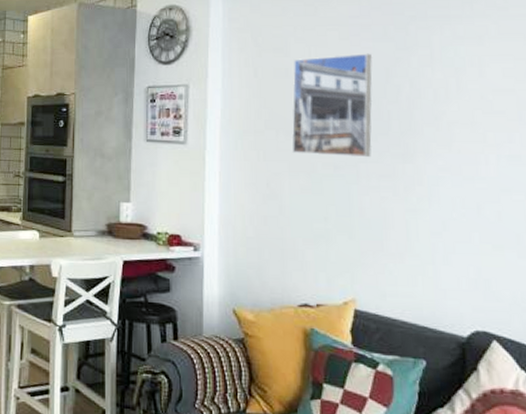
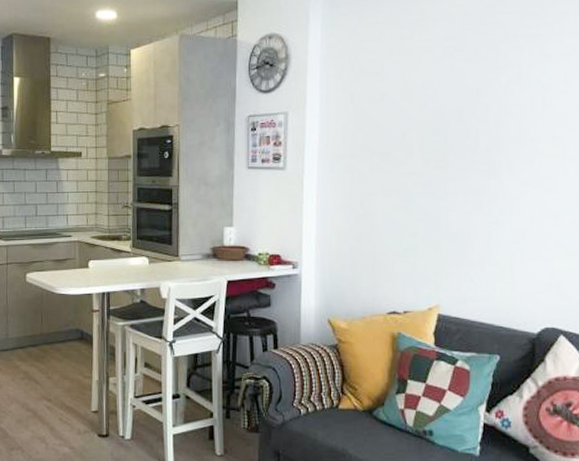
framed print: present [291,53,373,158] -> none [385,74,465,176]

